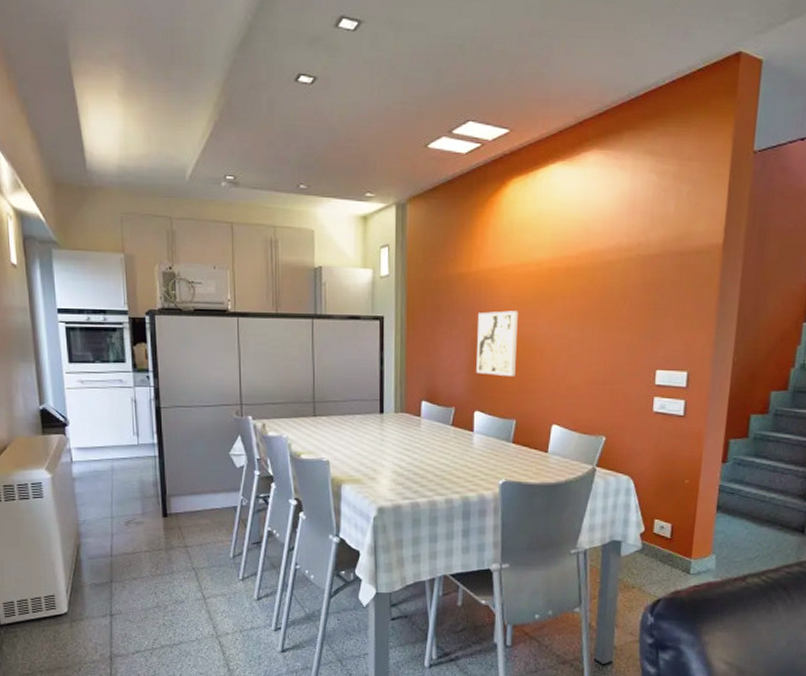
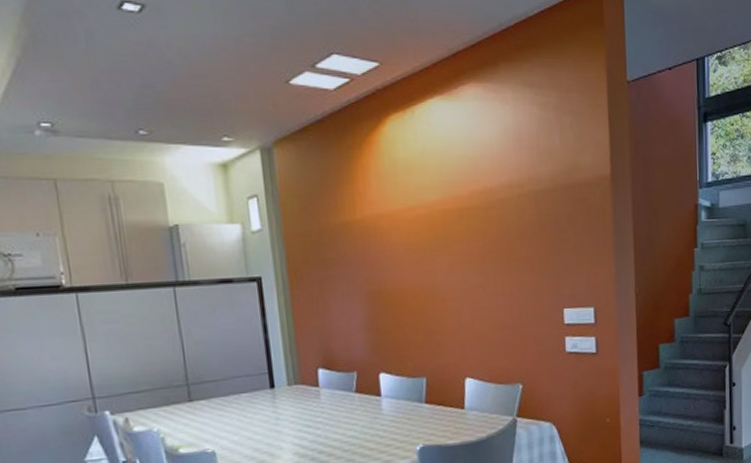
wall art: present [476,310,518,376] -> none [370,259,419,332]

